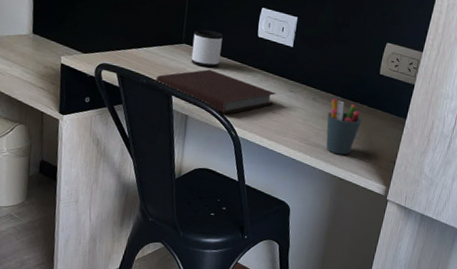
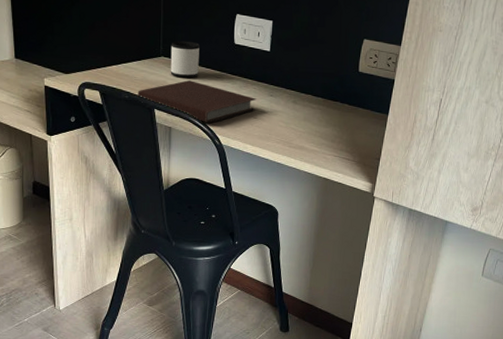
pen holder: present [326,98,362,155] -> none [309,100,344,155]

